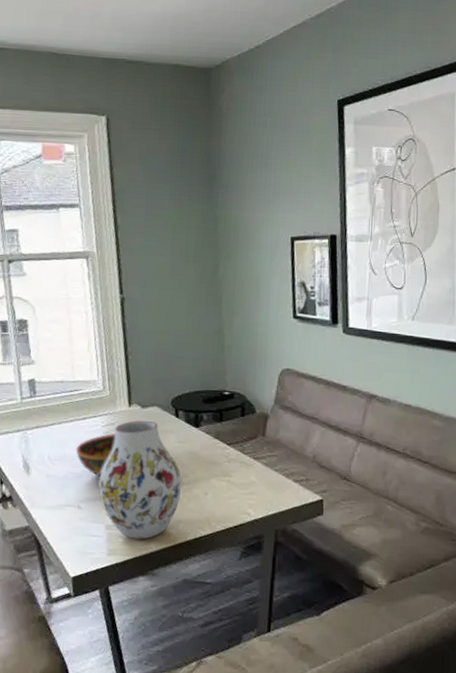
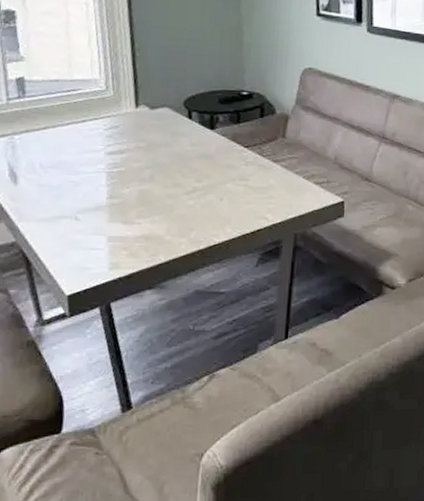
bowl: present [75,434,116,476] -> none [73,137,120,184]
vase: present [98,420,182,539] -> none [99,122,195,250]

